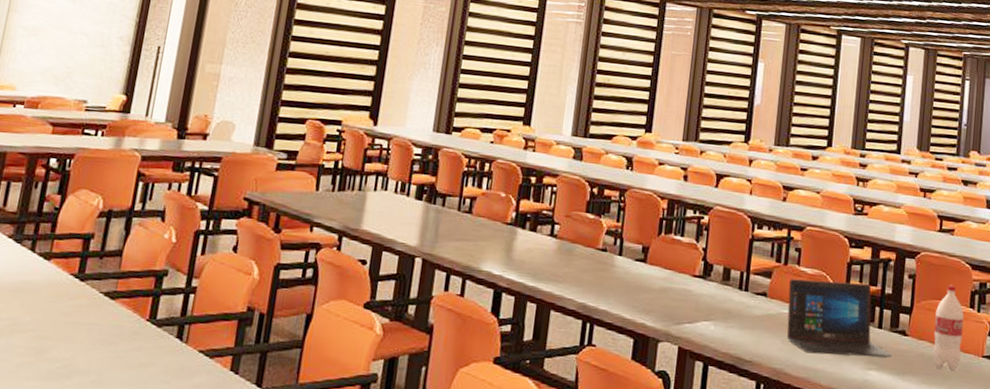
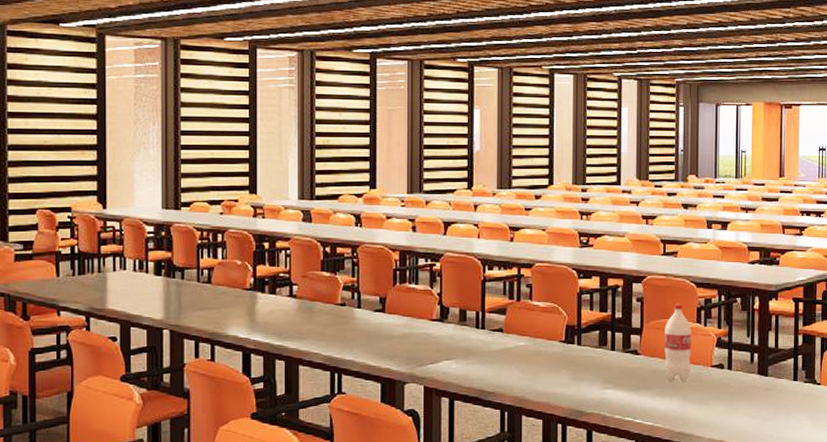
laptop: present [787,279,893,358] -> none [523,311,627,380]

